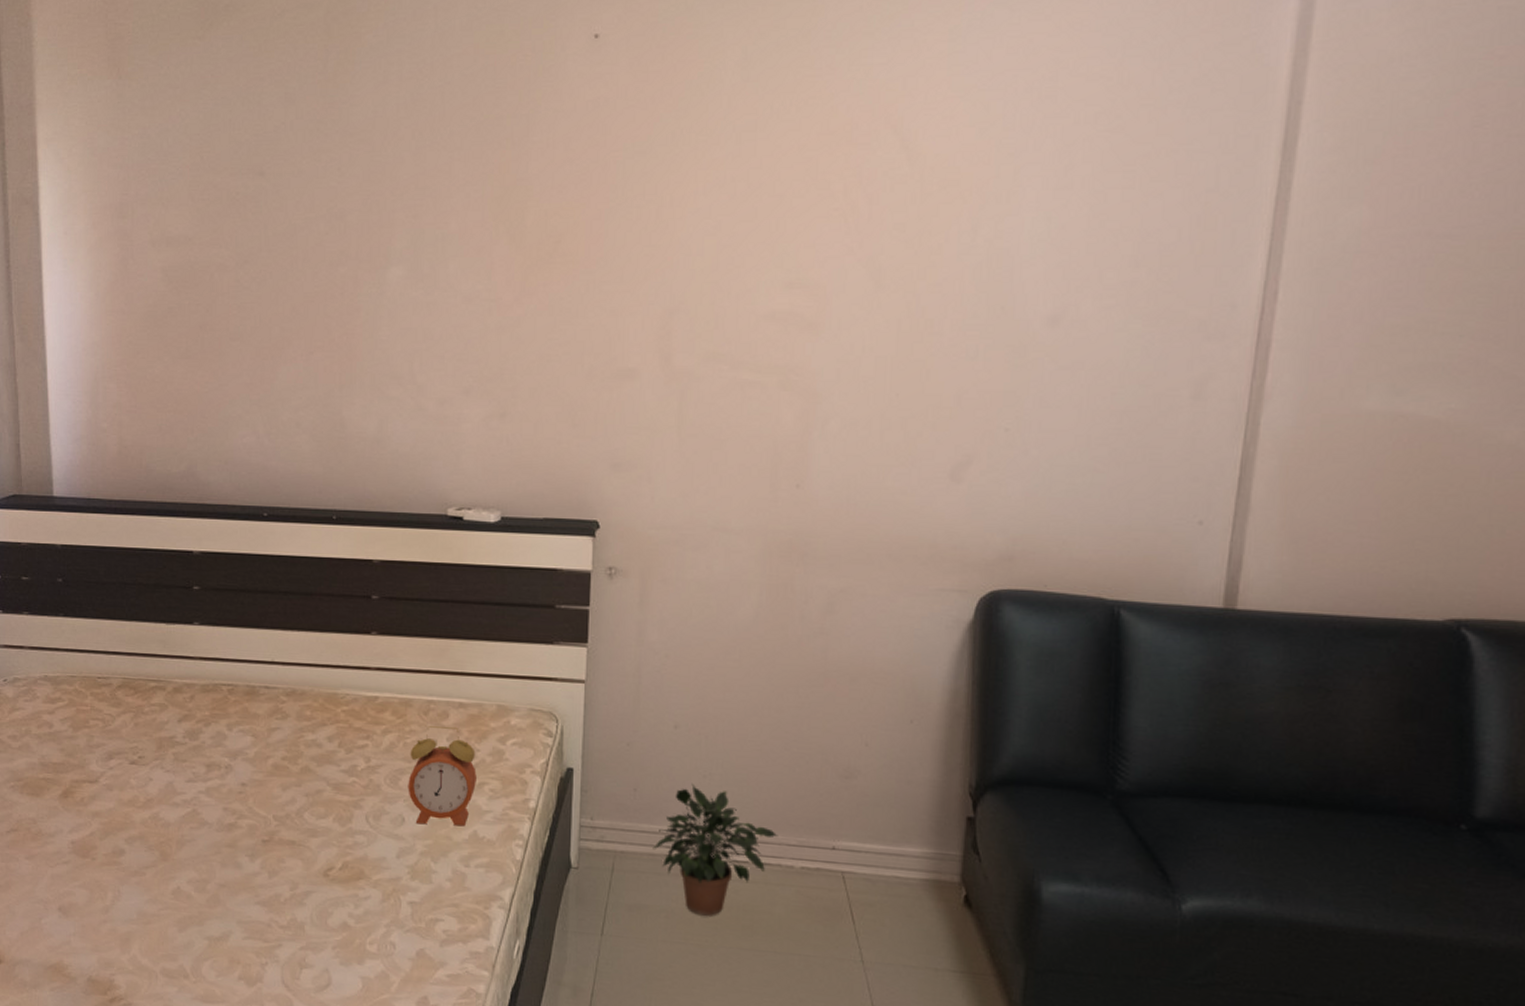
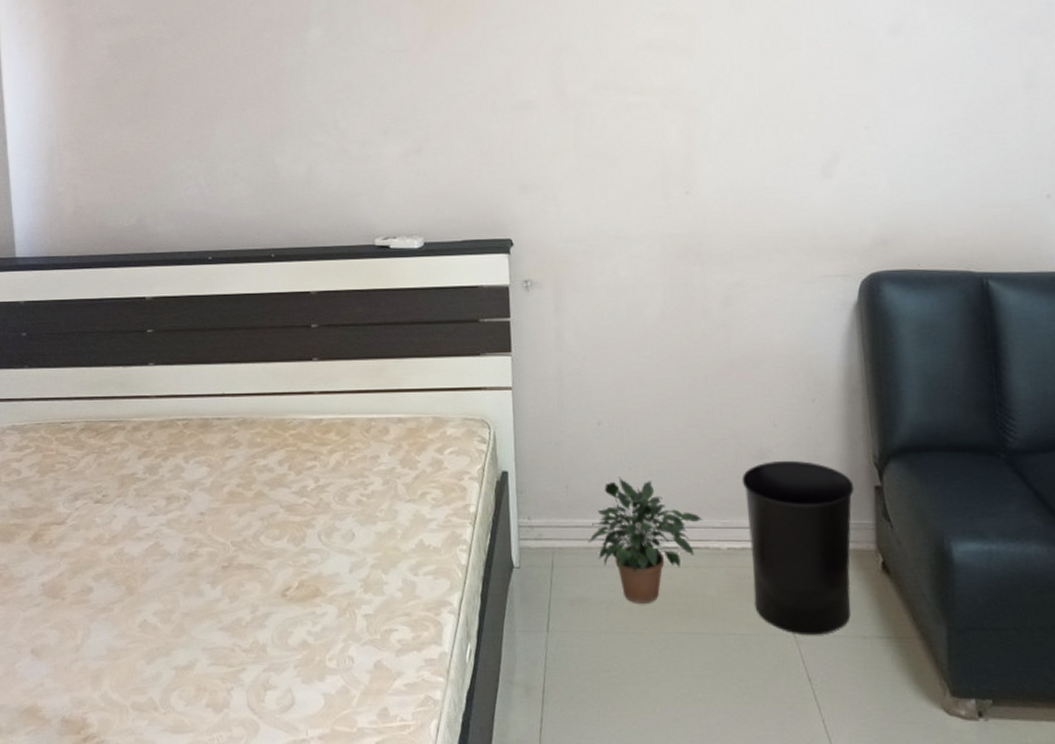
alarm clock: present [408,726,477,827] -> none [355,441,419,538]
waste bin: none [824,782,945,963] -> present [741,461,854,635]

